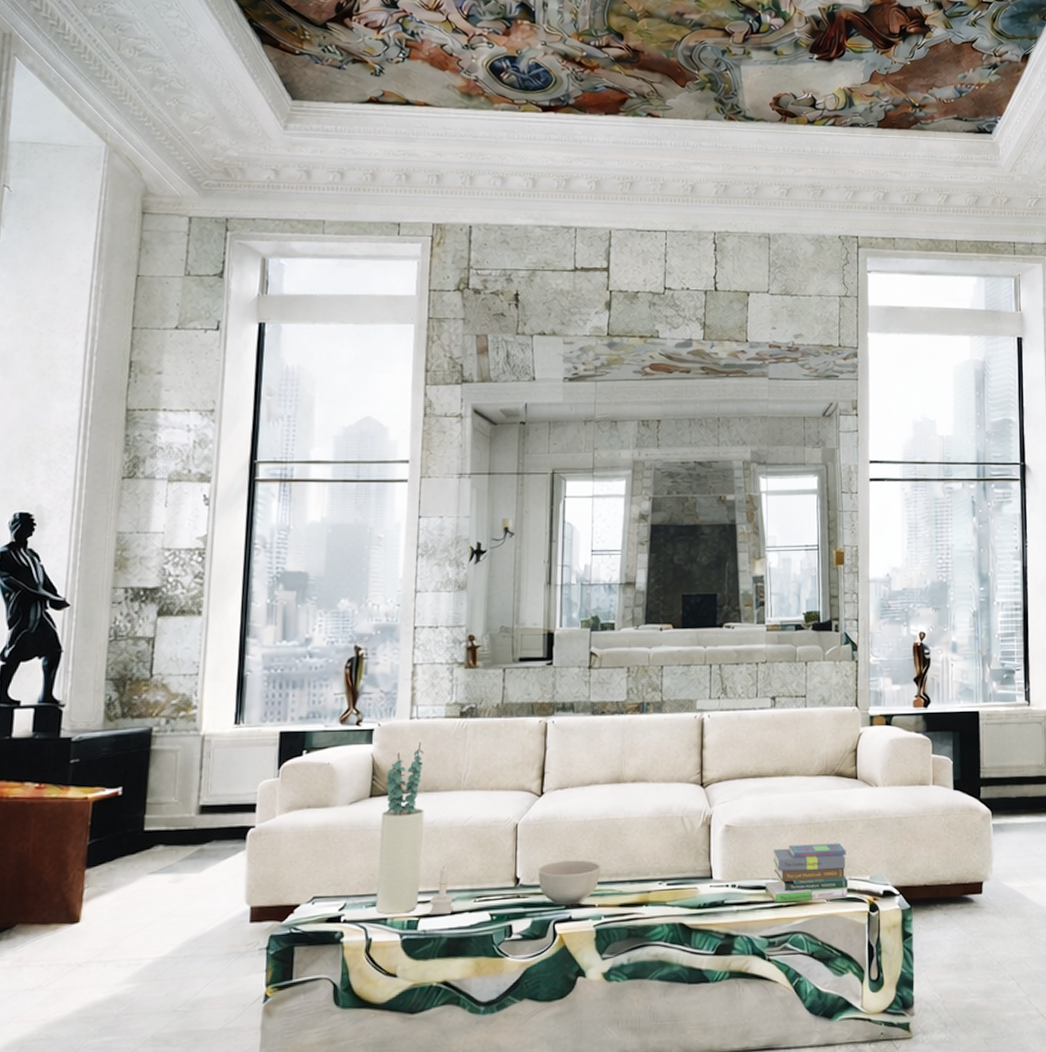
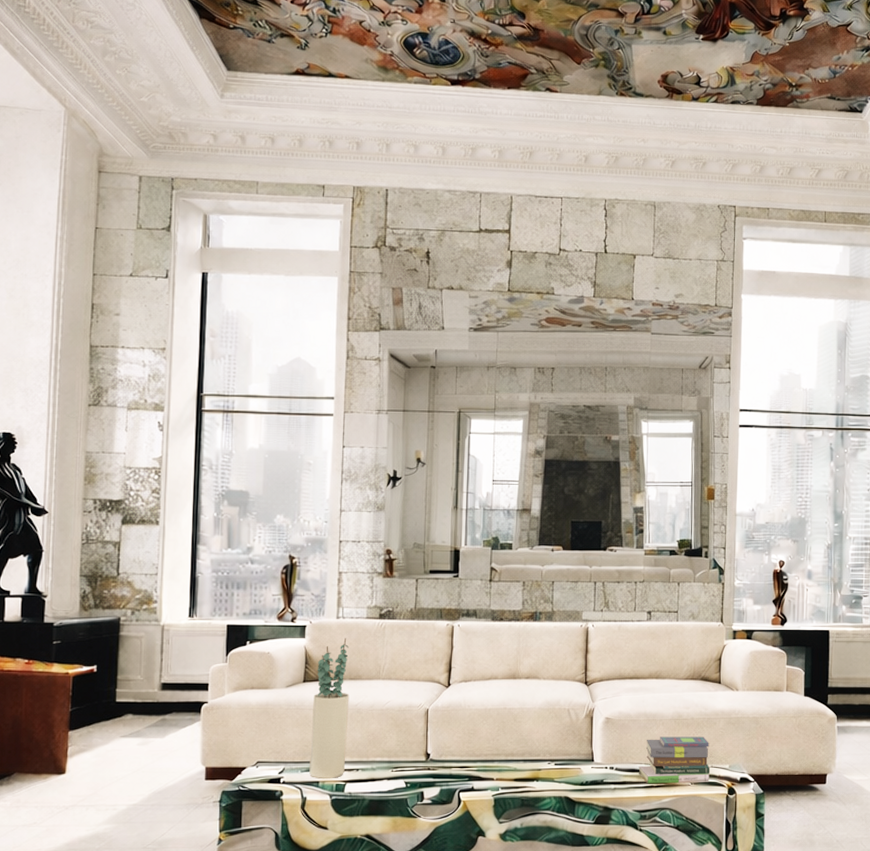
candle: present [428,865,454,915] -> none [353,740,375,780]
bowl: present [538,860,601,906] -> none [445,741,498,778]

